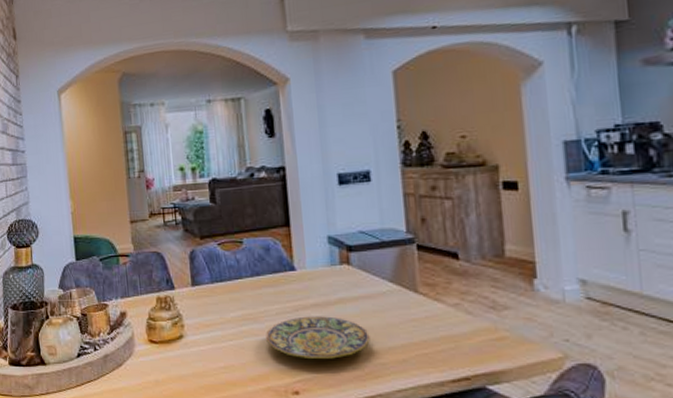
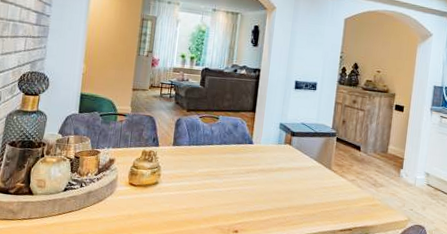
plate: present [266,316,370,359] -> none [222,177,294,210]

